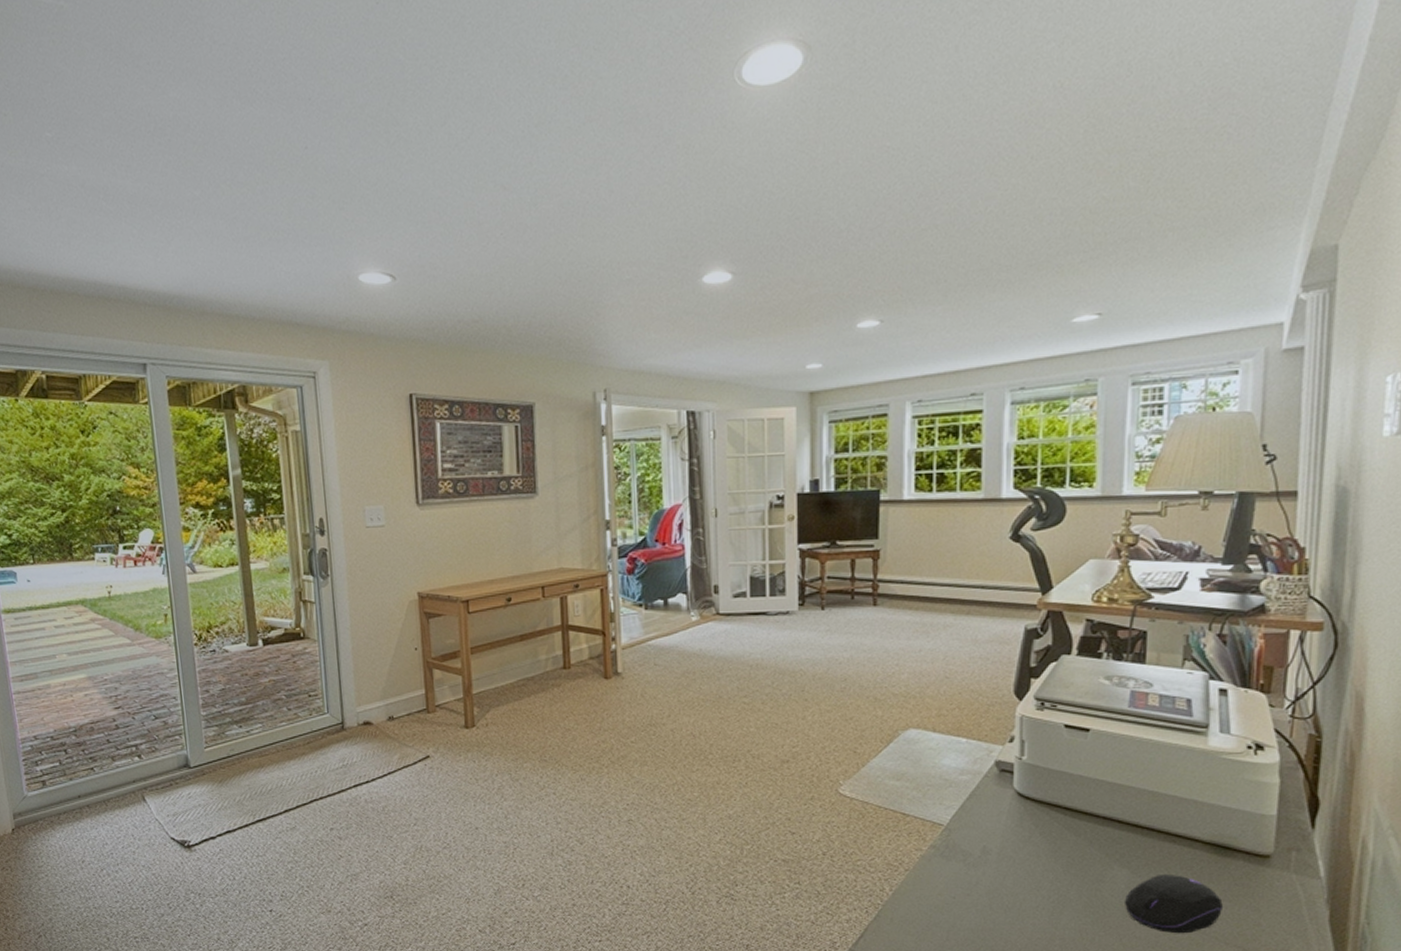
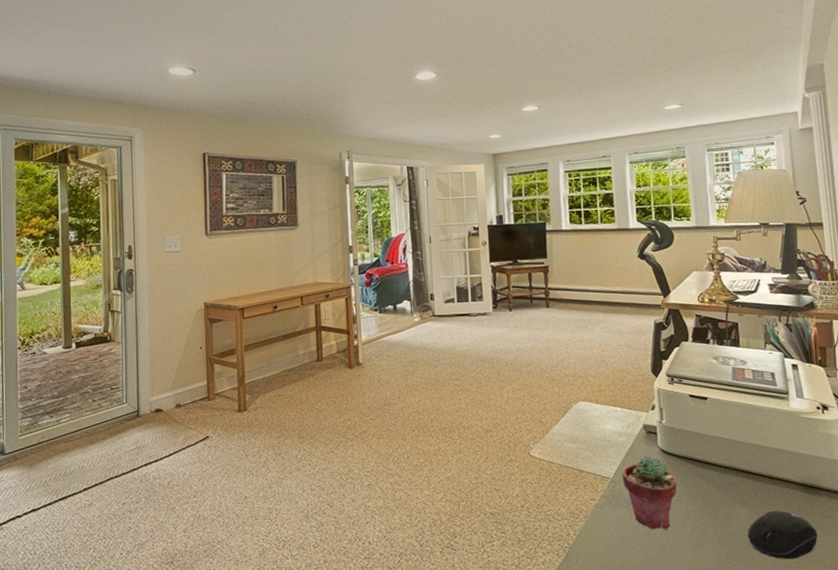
potted succulent: none [960,800,1035,891] -> present [622,456,677,530]

